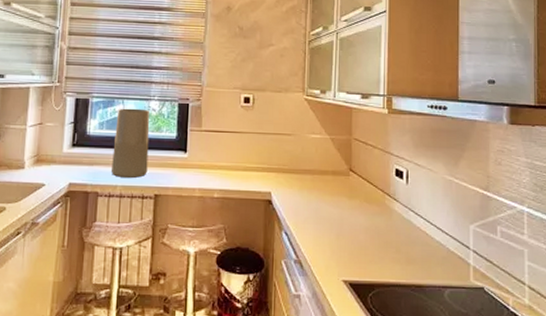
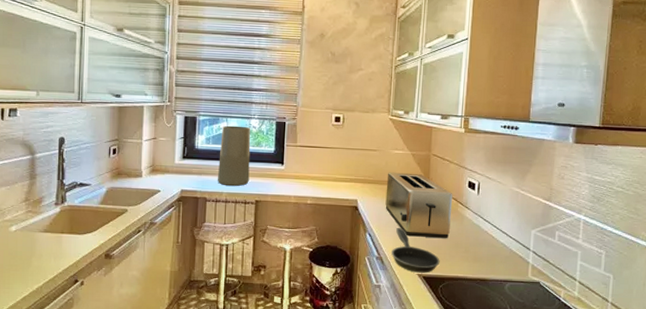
toaster: none [303,159,379,236] -> present [385,172,453,238]
frying pan: none [312,225,368,279] -> present [391,228,440,273]

